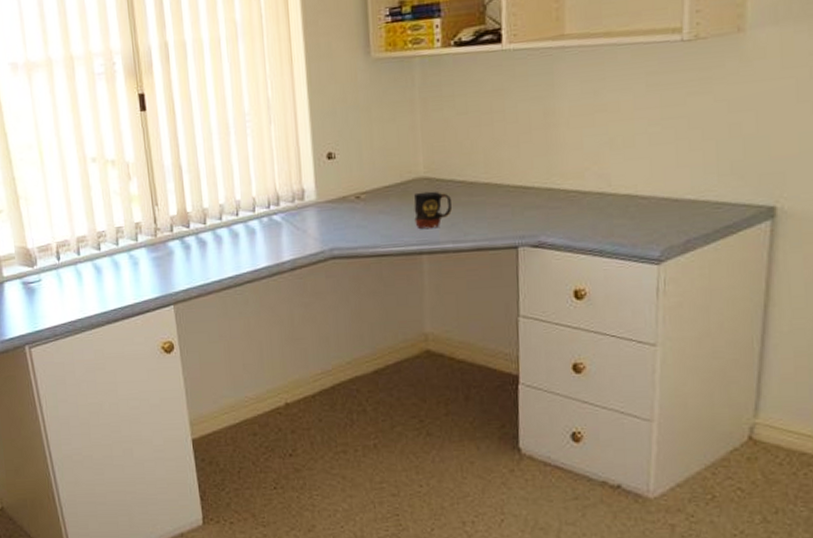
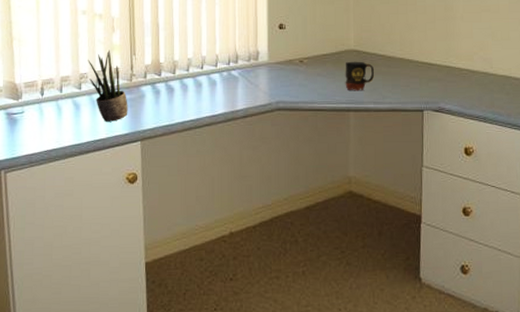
potted plant: none [104,201,156,285] -> present [88,49,128,122]

